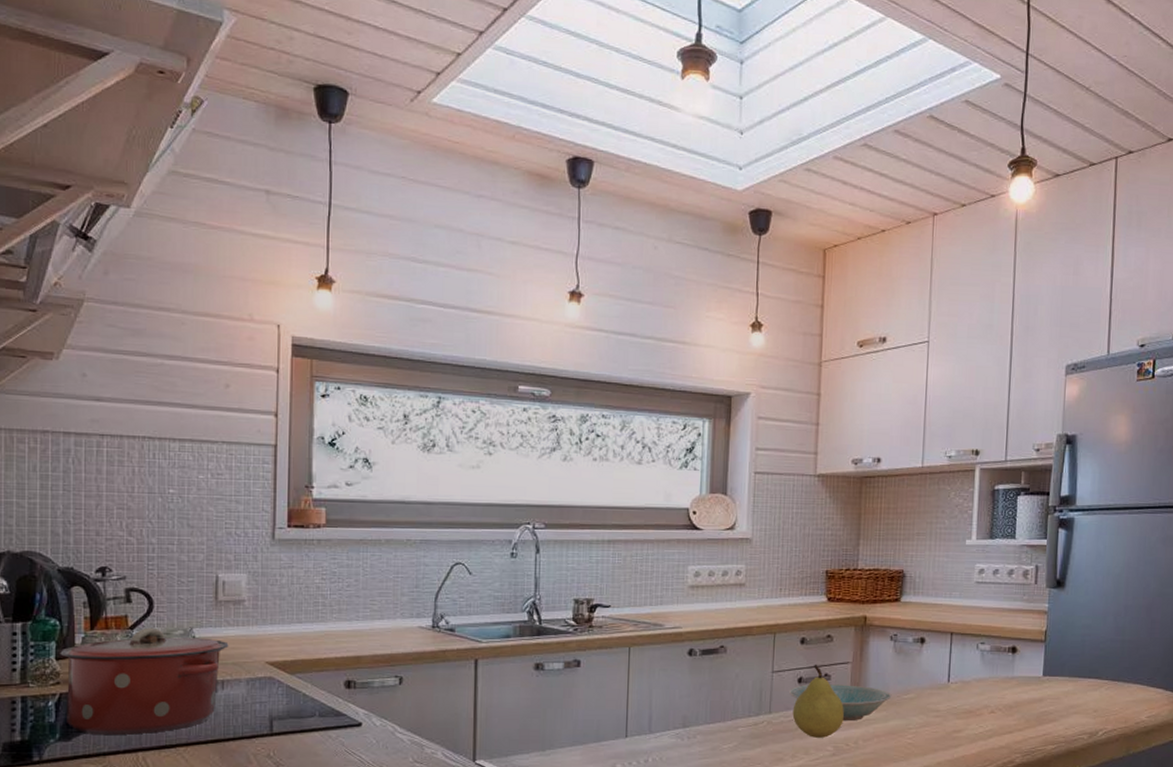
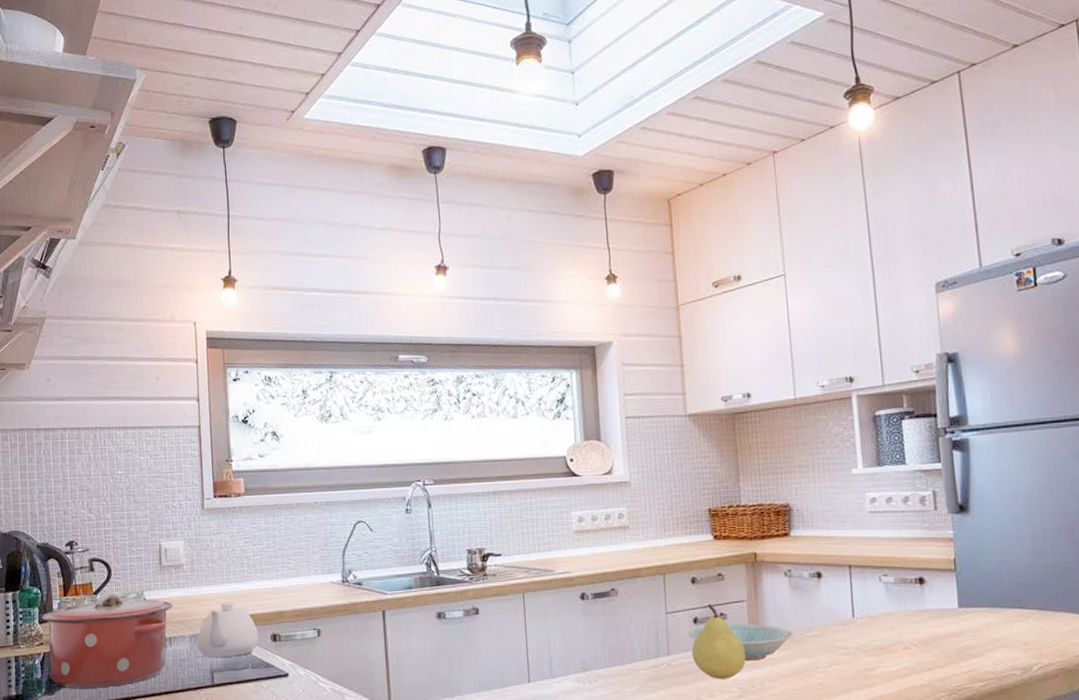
teapot: none [255,643,330,705] -> present [197,602,259,658]

